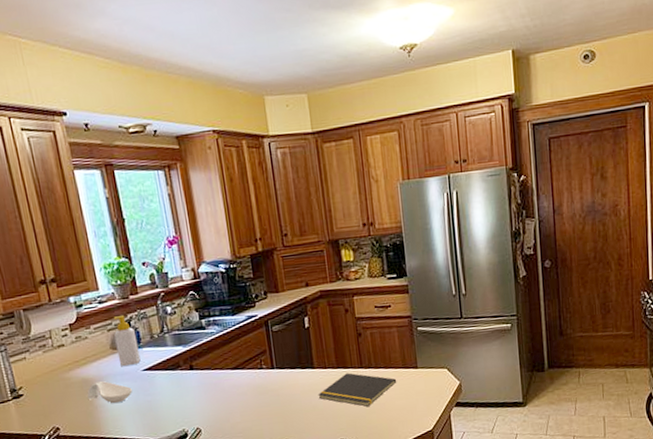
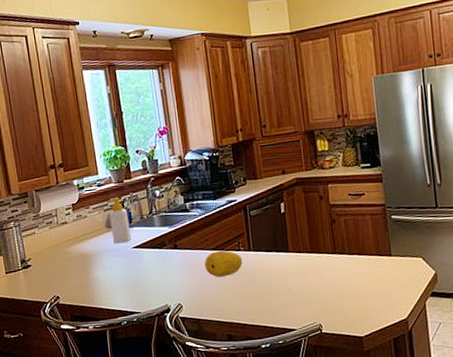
spoon rest: present [87,380,132,404] -> none [84,255,123,277]
fruit: none [223,369,266,398] -> present [204,250,243,277]
notepad: present [318,372,397,407] -> none [292,257,371,292]

